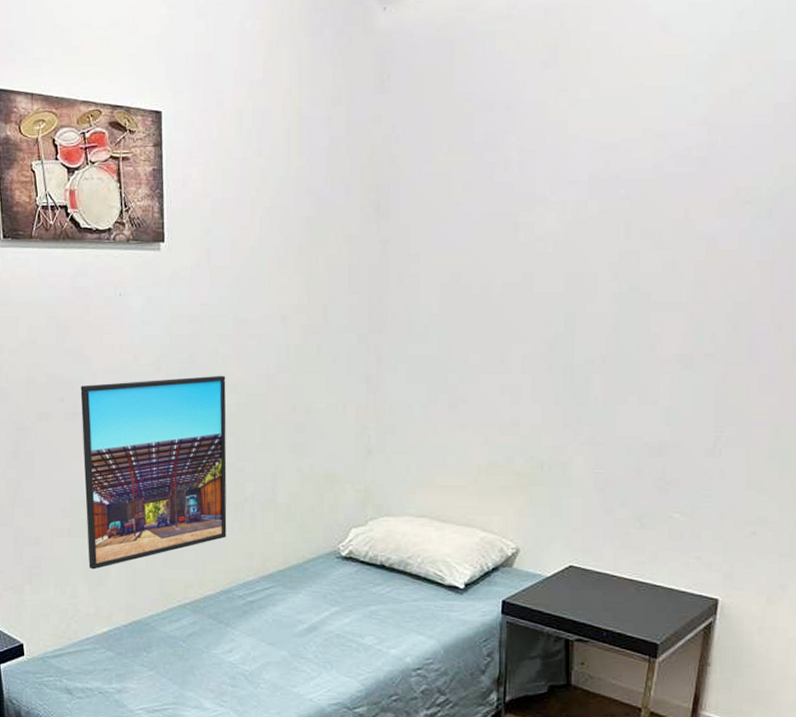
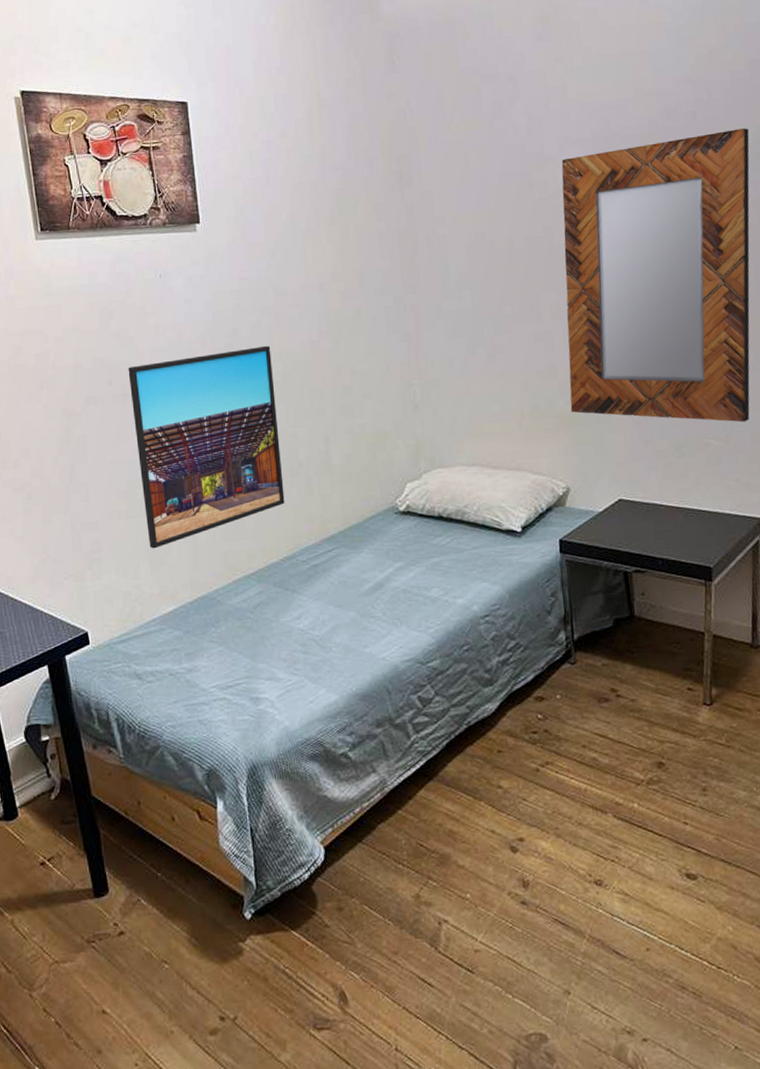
home mirror: none [530,180,763,498] -> present [561,128,750,423]

